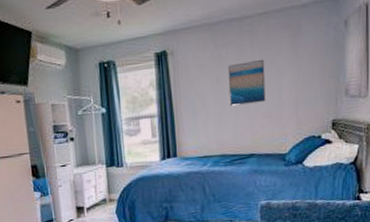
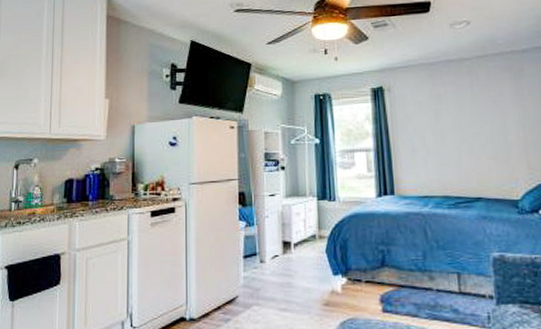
wall art: present [227,59,266,106] -> none [447,99,491,144]

